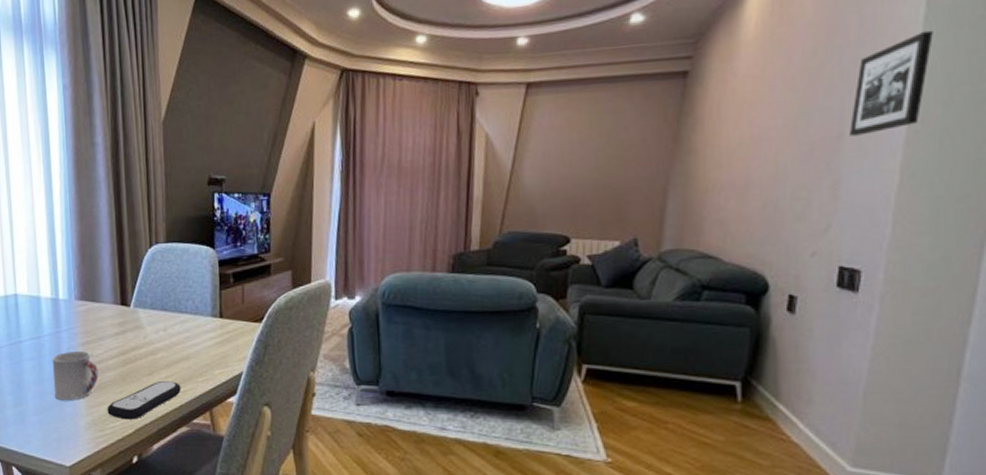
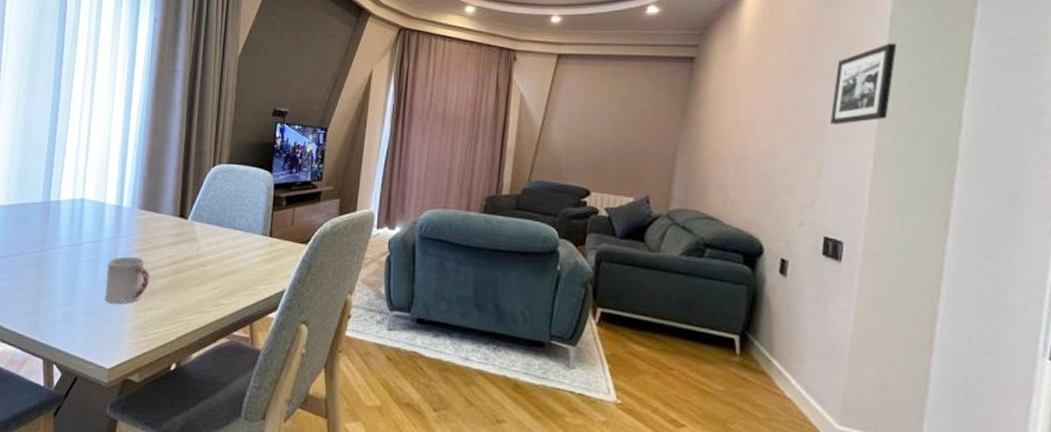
remote control: present [107,380,181,420] -> none [153,291,226,327]

